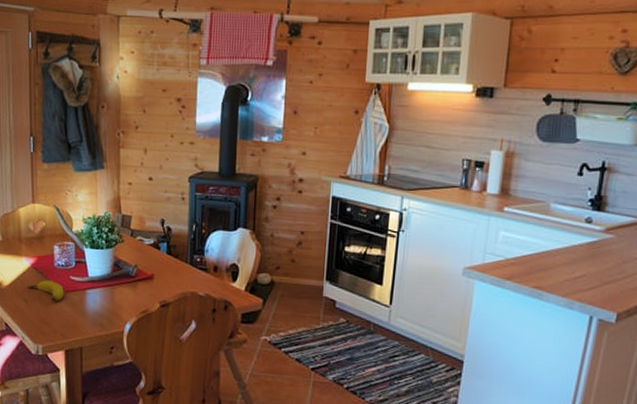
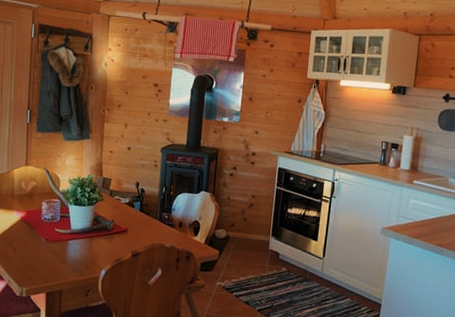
banana: present [28,280,64,302] -> none [17,232,49,251]

